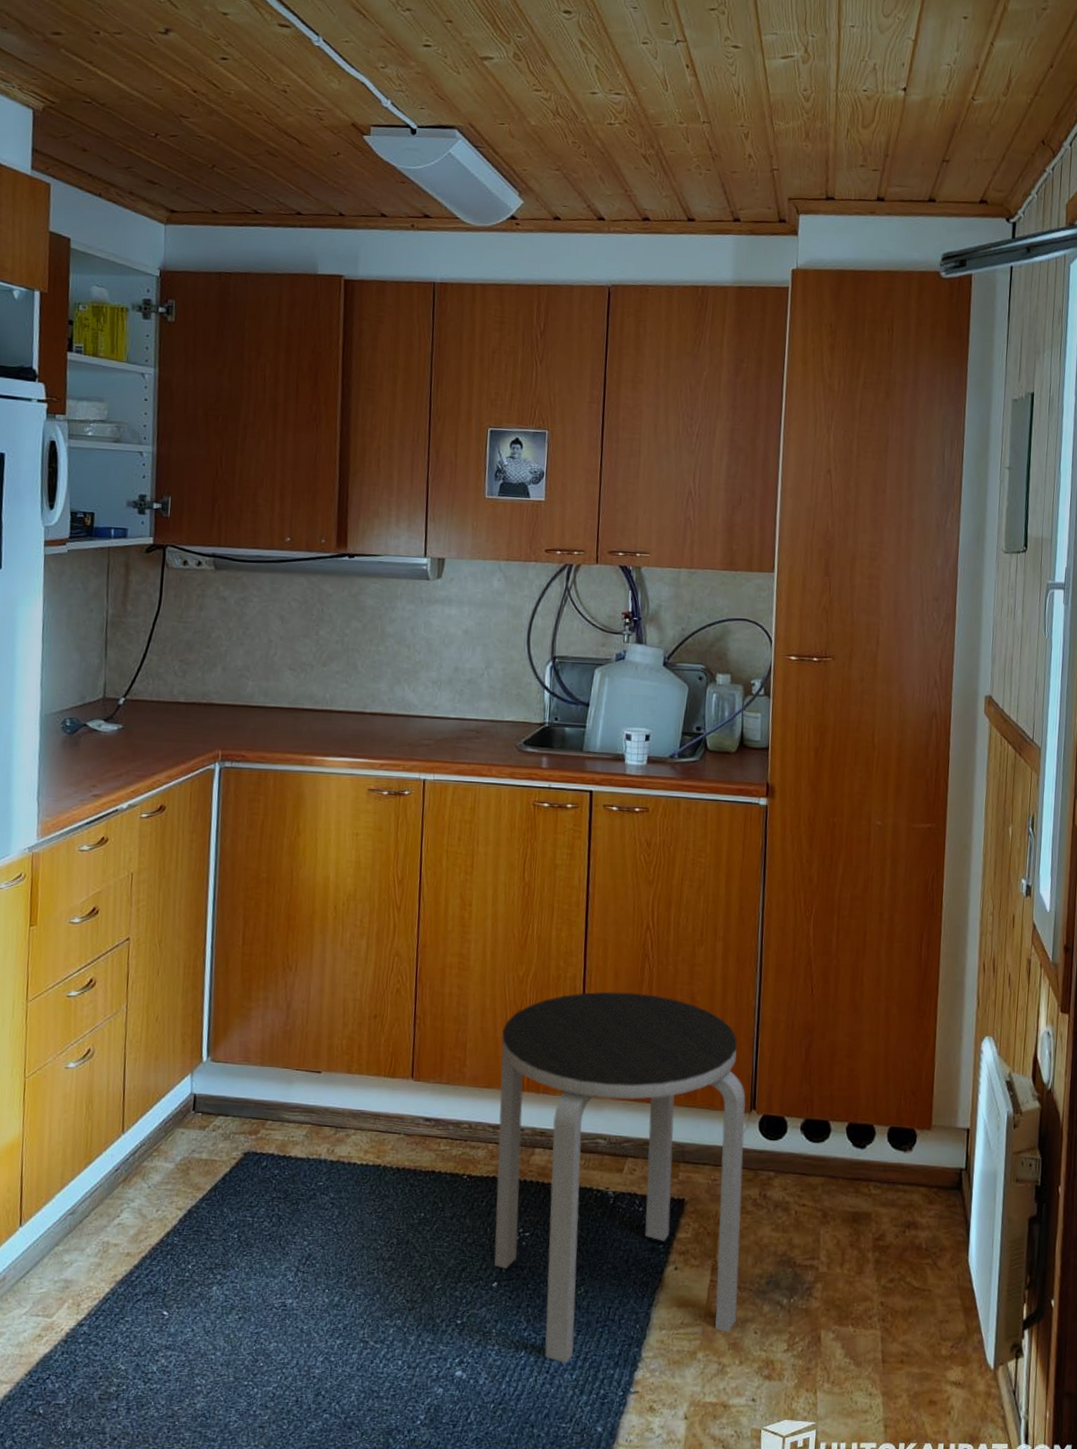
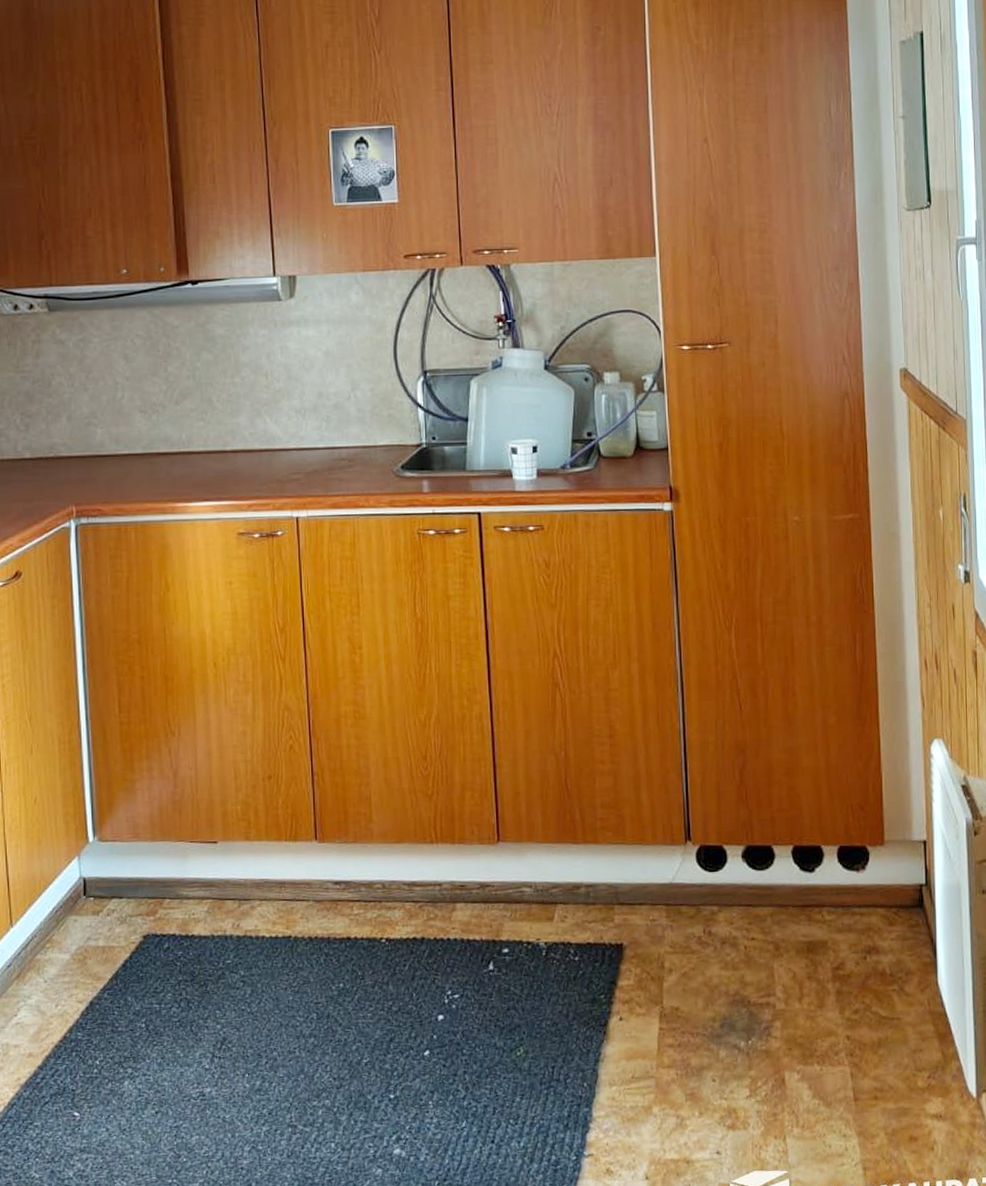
side table: present [494,991,746,1363] -> none [407,726,693,1131]

